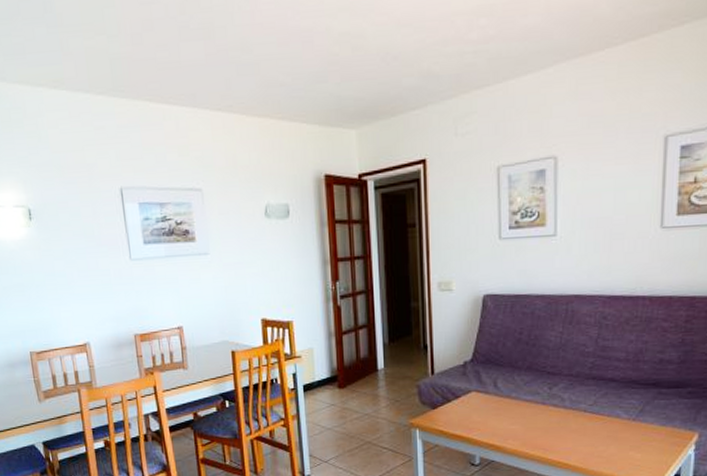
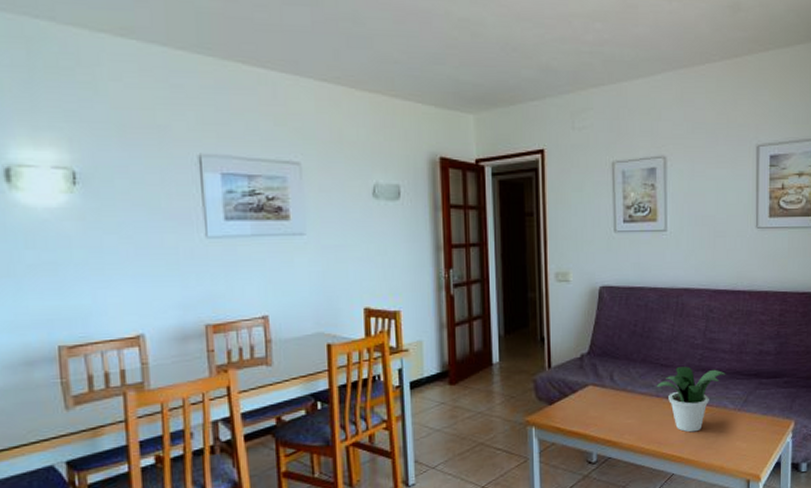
potted plant: none [542,375,620,440] -> present [656,366,726,433]

